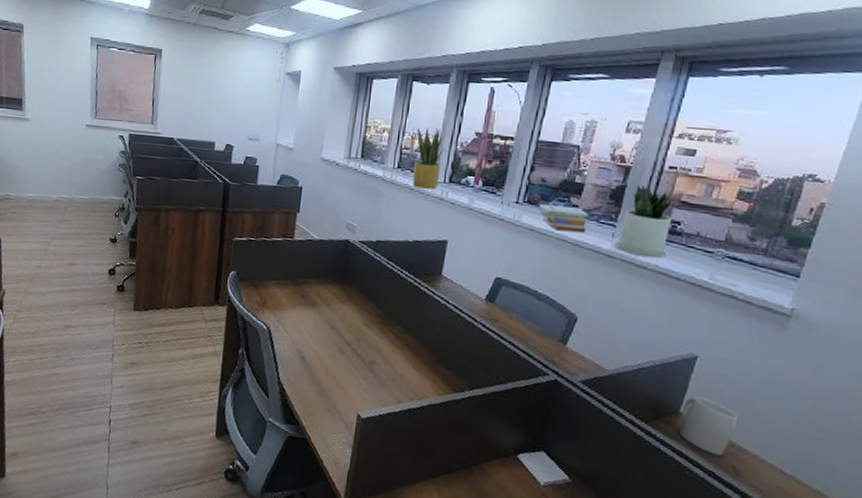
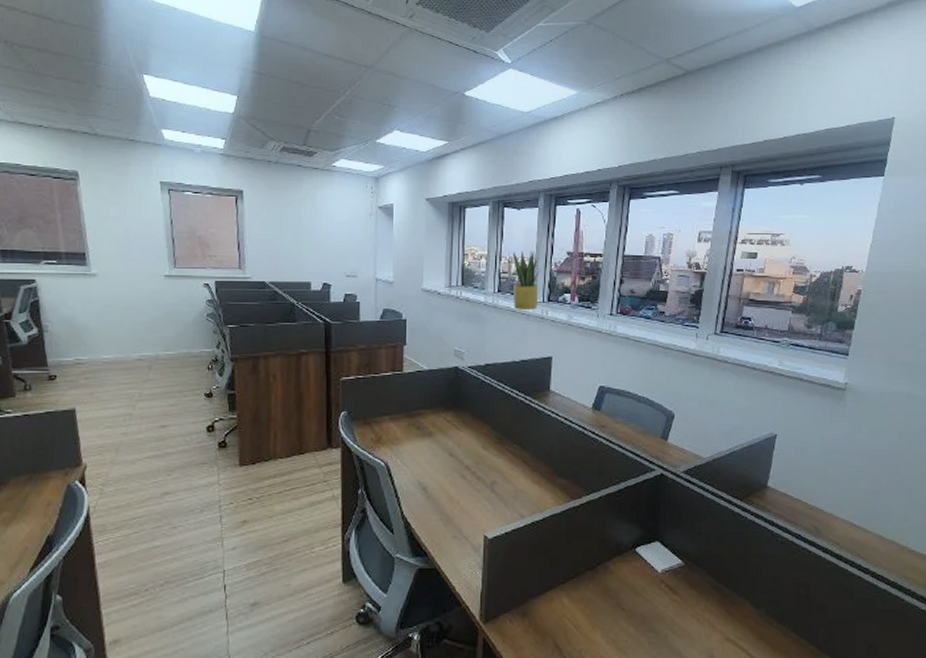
books: present [538,204,588,233] -> none [630,314,674,337]
planter: present [613,185,679,259] -> none [698,287,747,353]
mug: present [679,396,739,456] -> none [769,470,814,519]

